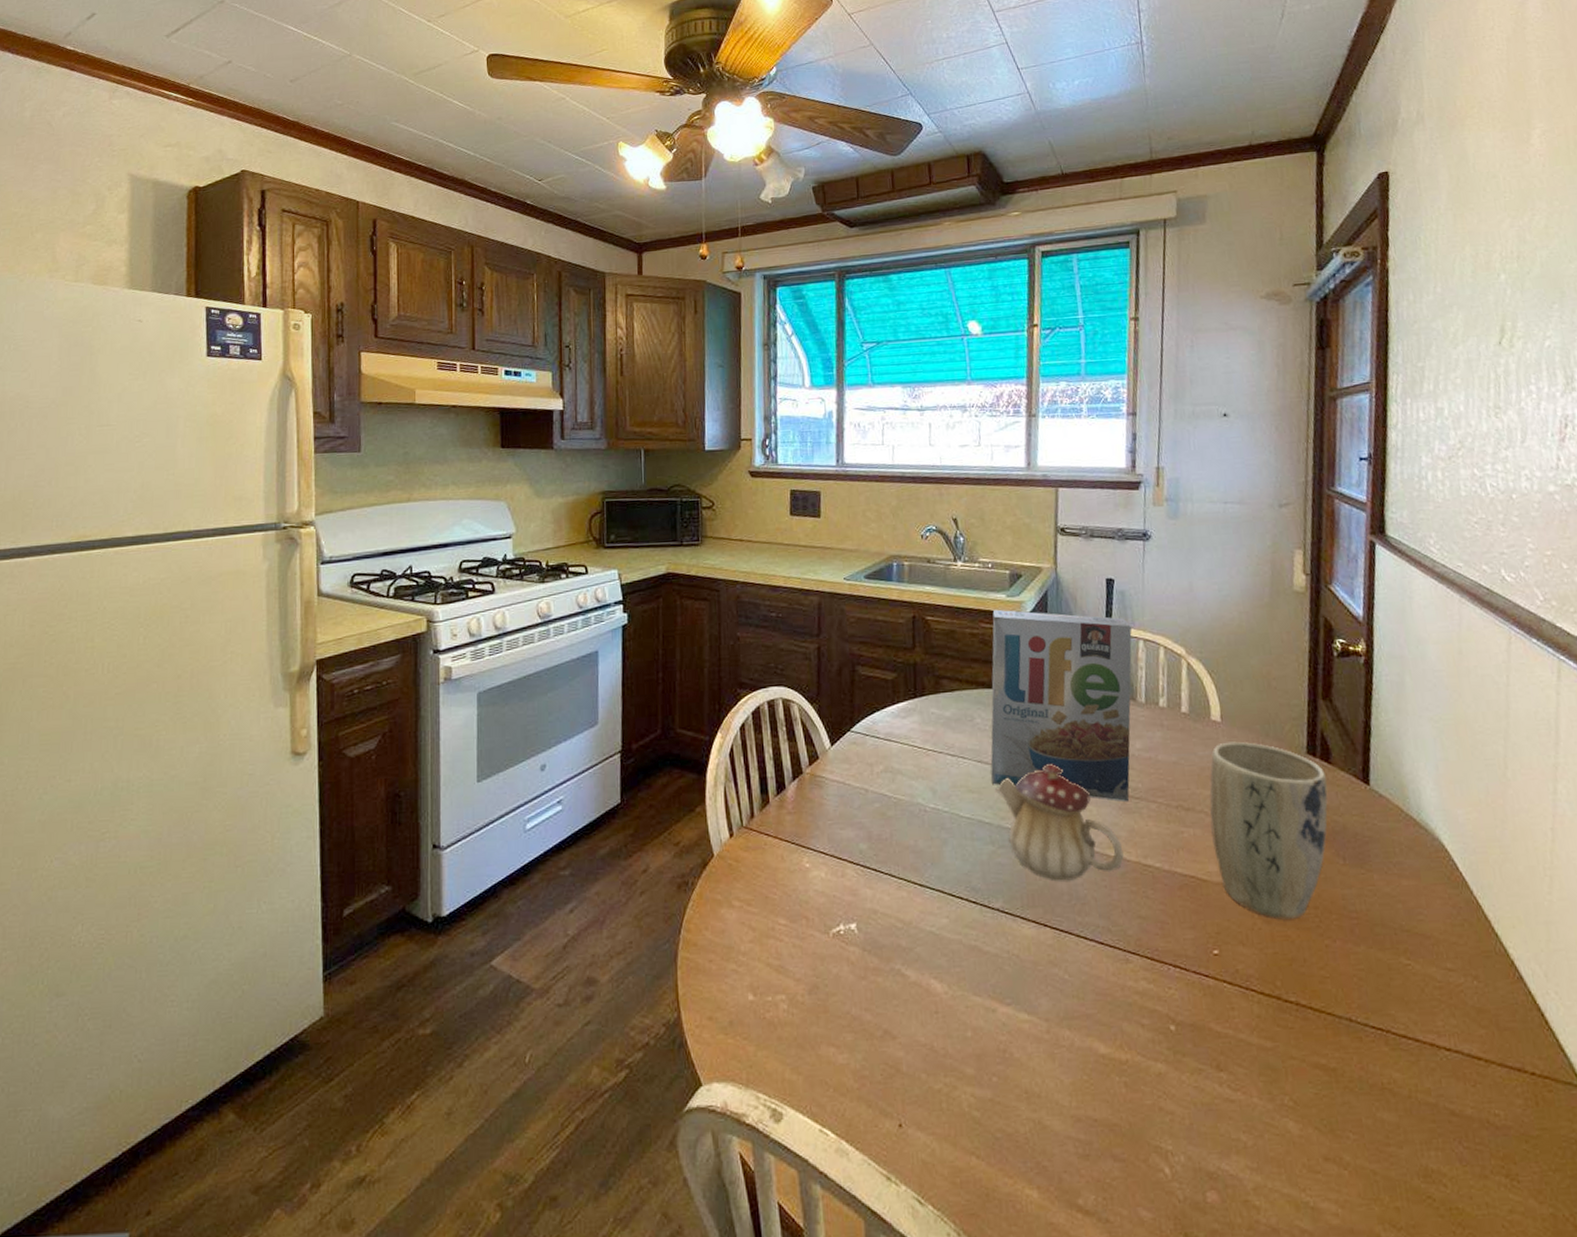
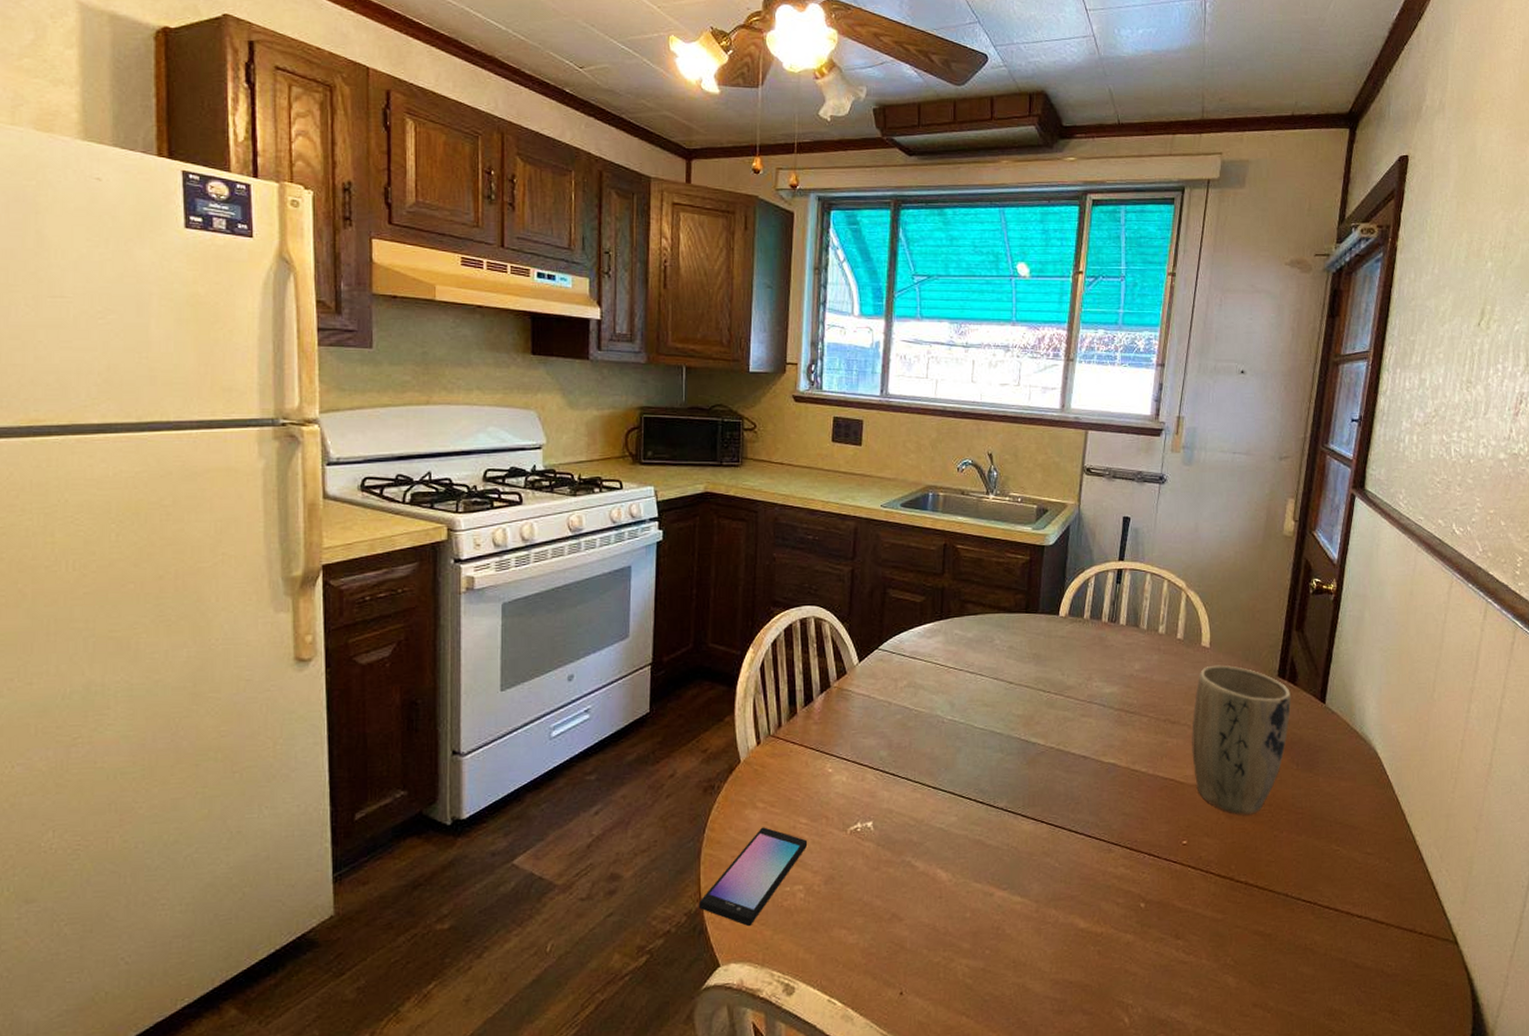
smartphone: none [677,928,788,1041] -> present [698,827,808,927]
cereal box: present [990,609,1132,802] -> none [1005,541,1141,716]
teapot: present [997,764,1124,881] -> none [1009,682,1115,784]

